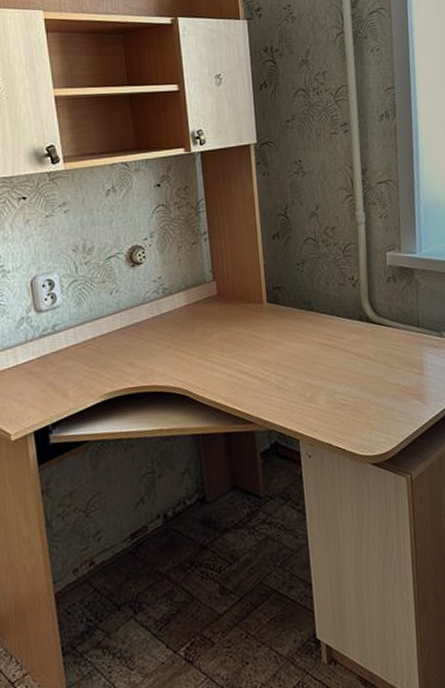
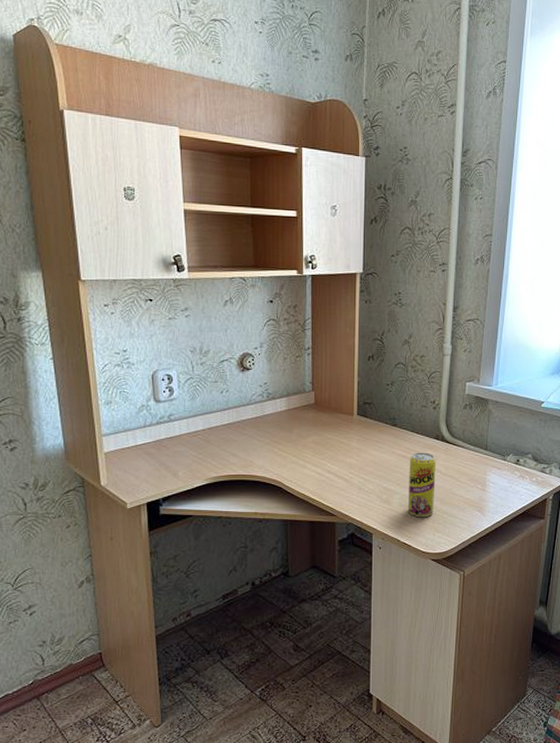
beverage can: none [332,337,367,415] -> present [407,452,436,518]

